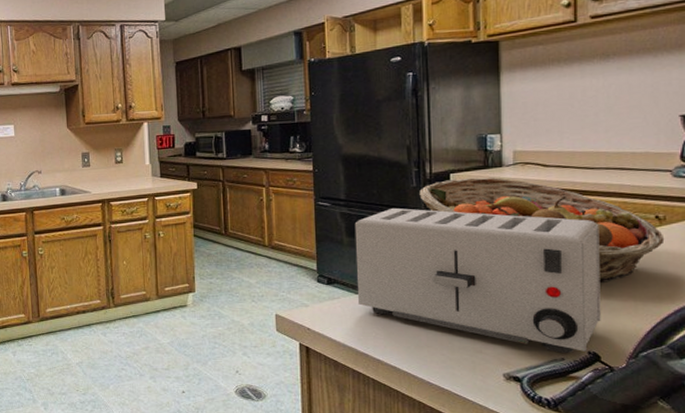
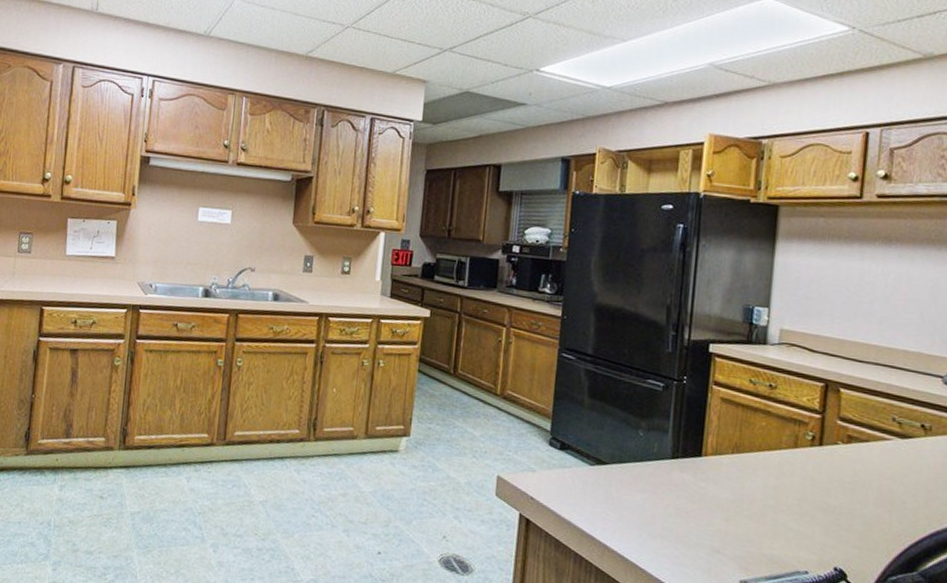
toaster: present [354,207,601,353] -> none [592,372,862,567]
fruit basket: present [419,177,665,283] -> none [674,350,928,492]

